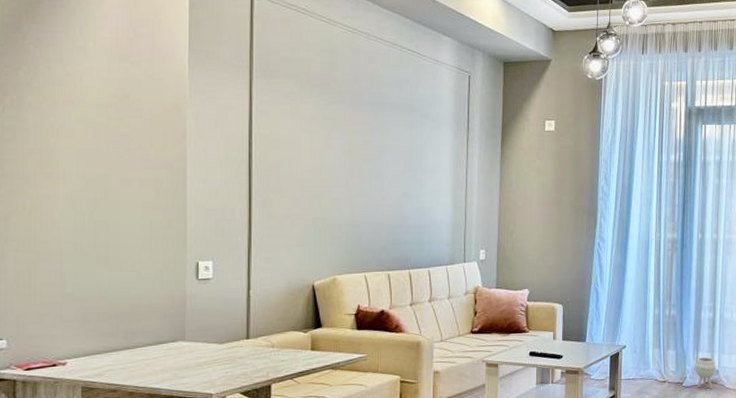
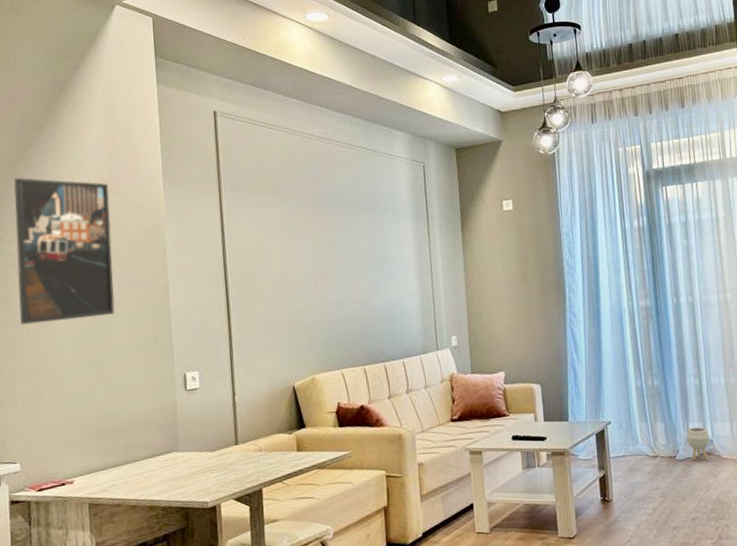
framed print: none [15,34,127,195] -> present [14,177,115,325]

